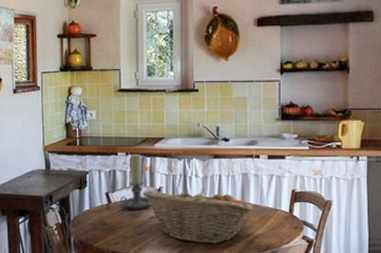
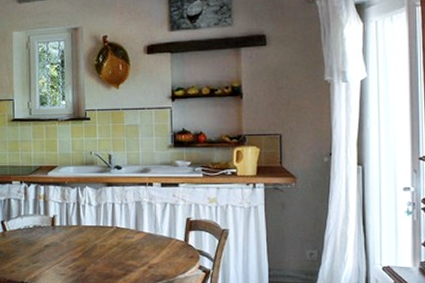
candle holder: present [119,154,151,209] -> none [14,183,45,238]
fruit basket: present [142,187,254,244] -> none [37,216,148,273]

